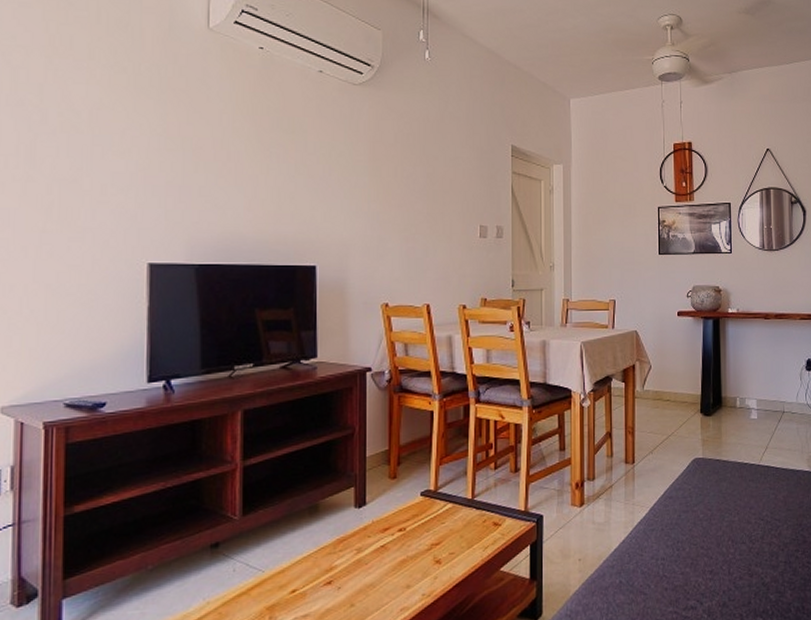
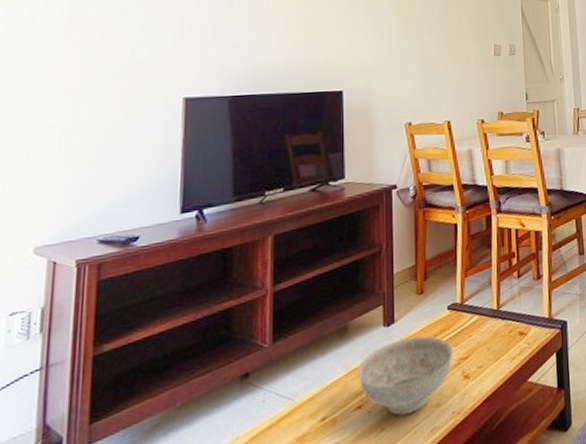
decorative bowl: none [327,519,425,594] -> present [357,336,453,416]

